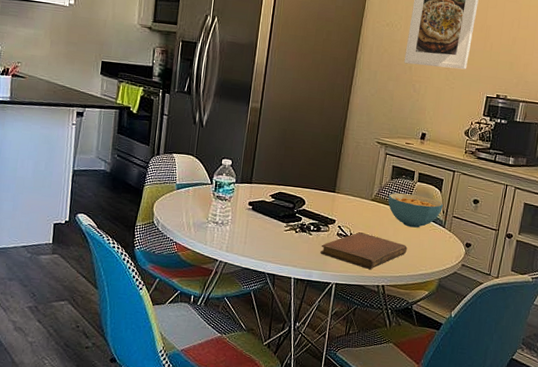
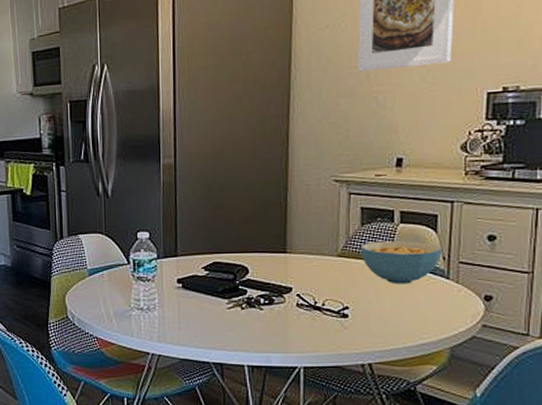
notebook: present [320,232,407,269] -> none [277,299,398,344]

